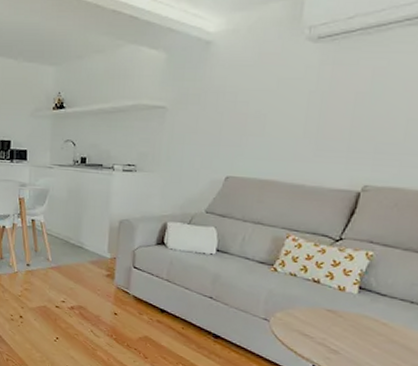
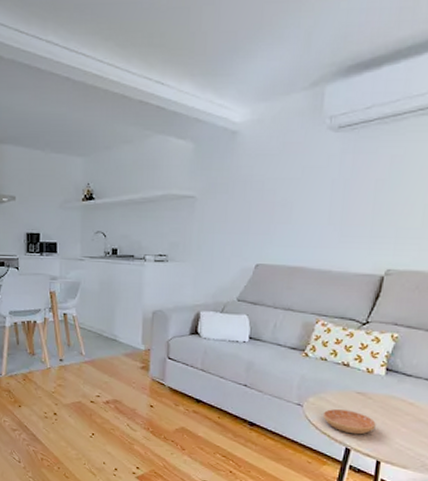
saucer: none [290,325,346,353] -> present [322,409,376,435]

